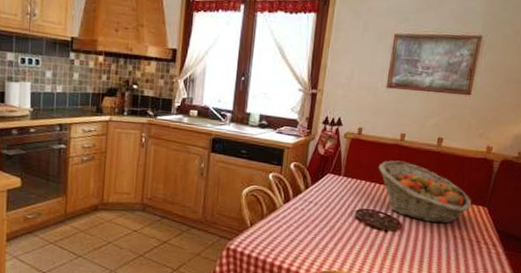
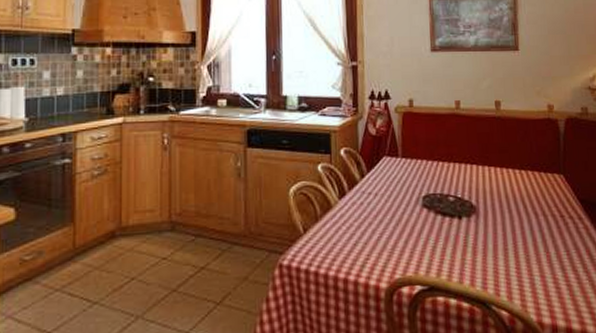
fruit basket: present [378,160,472,224] -> none [438,132,546,201]

